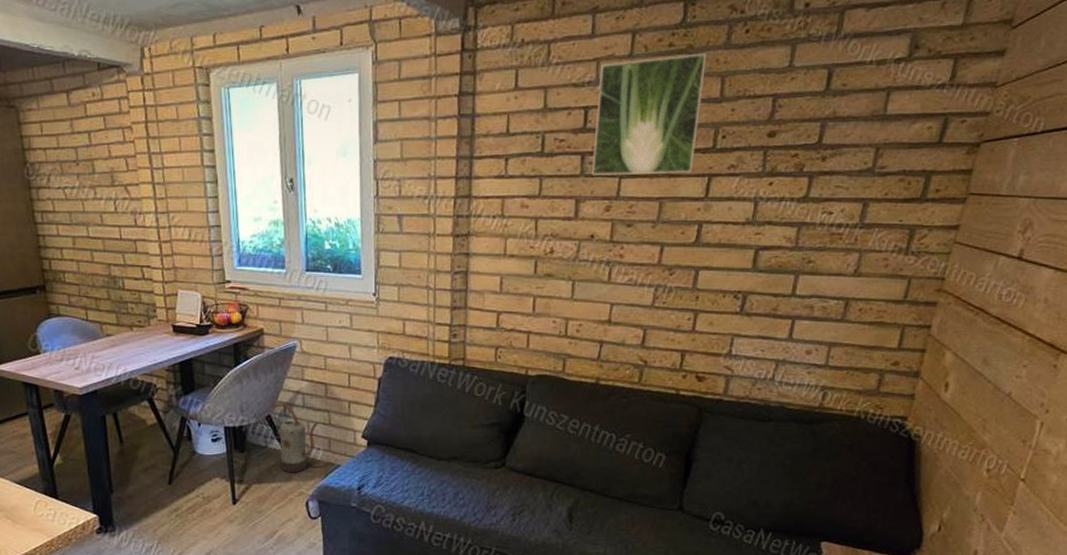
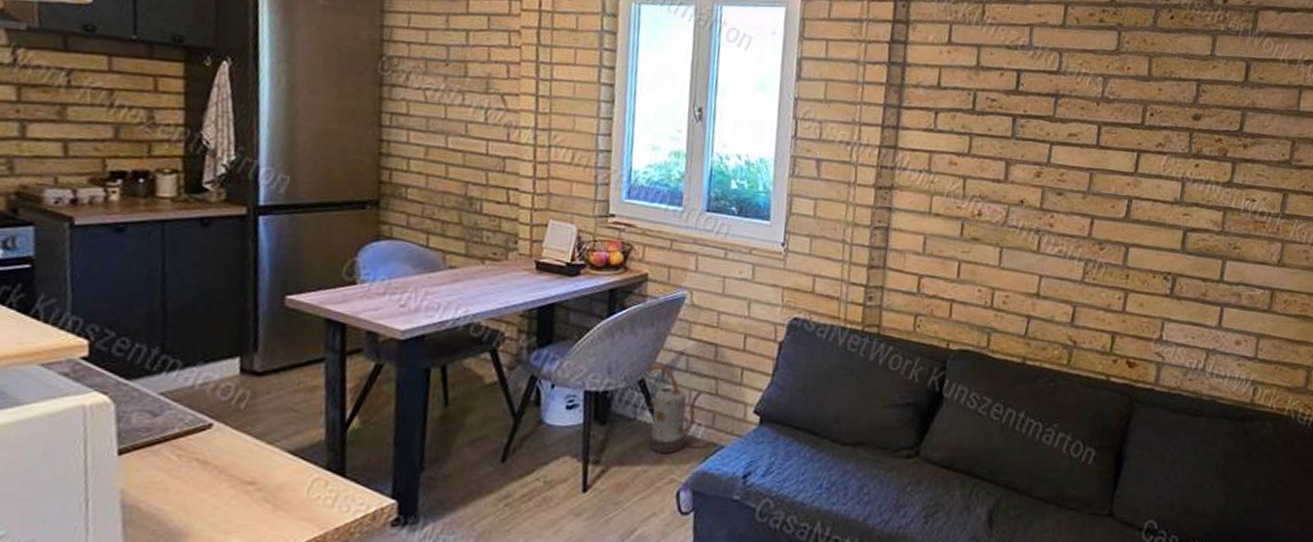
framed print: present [592,53,706,176] -> none [1023,30,1135,147]

